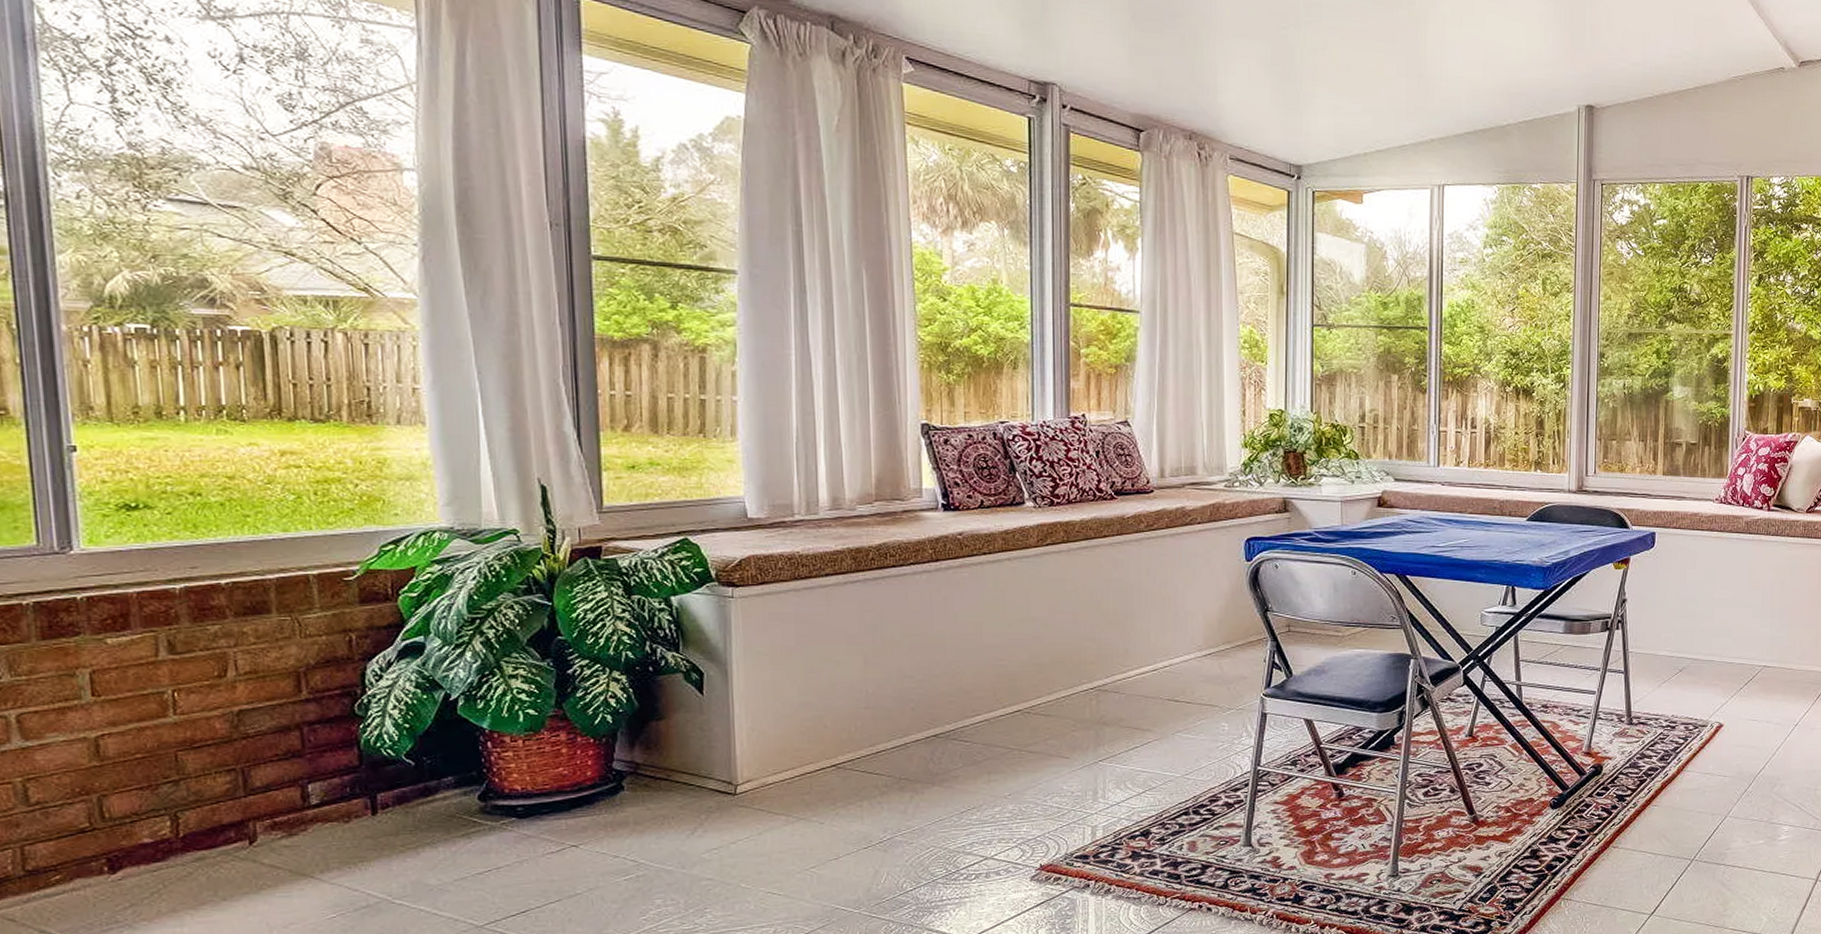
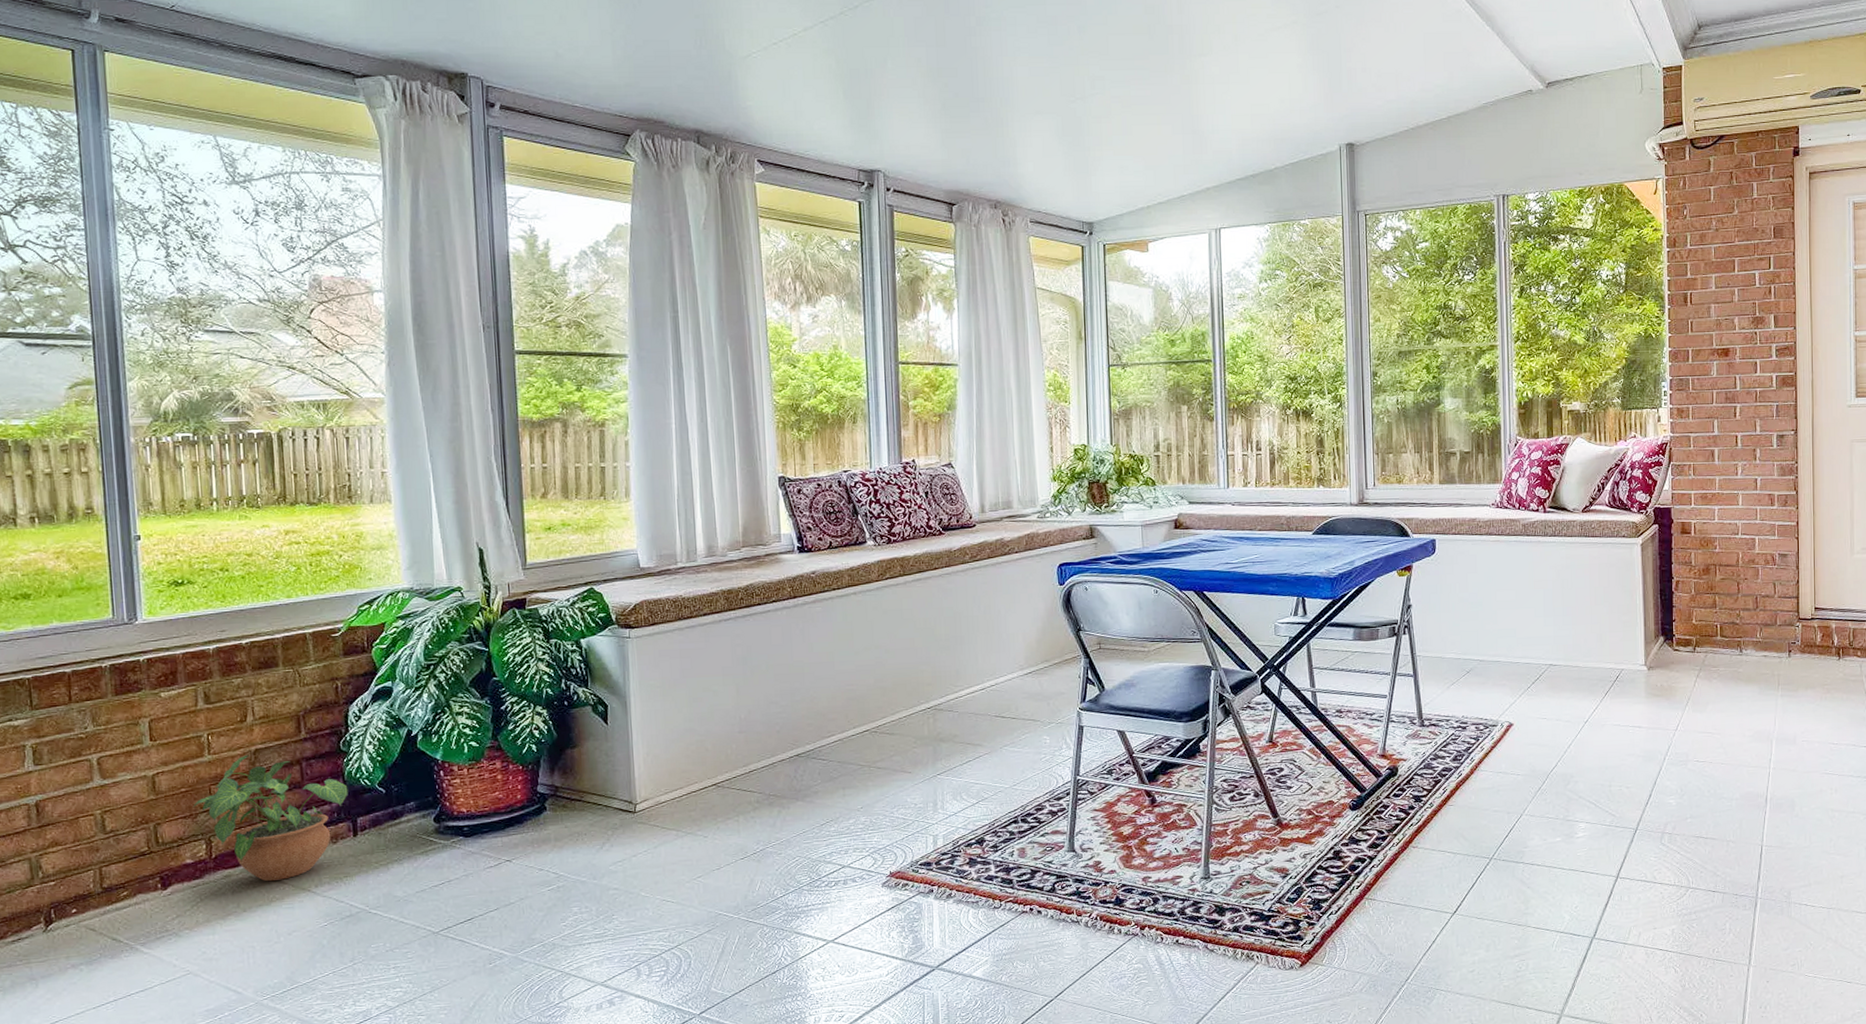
potted plant: none [152,716,365,866] -> present [192,754,348,882]

